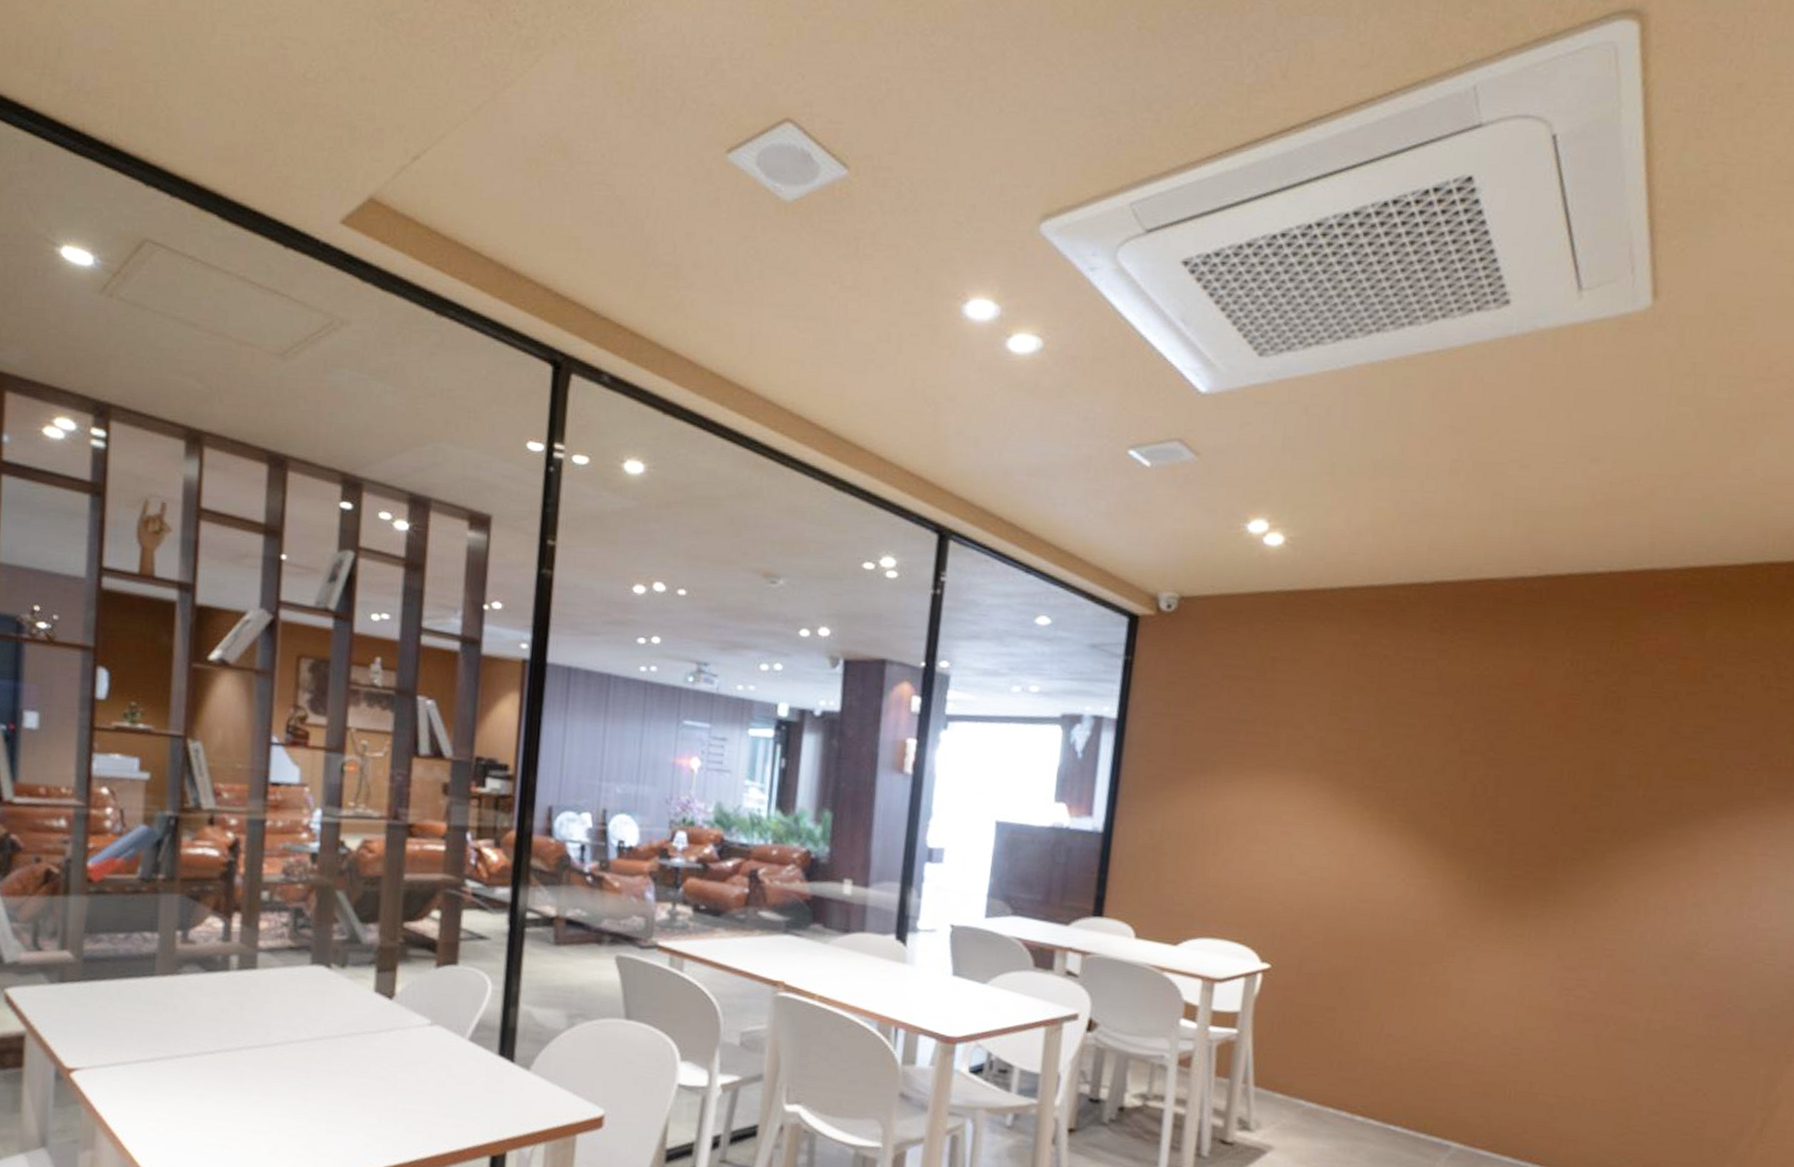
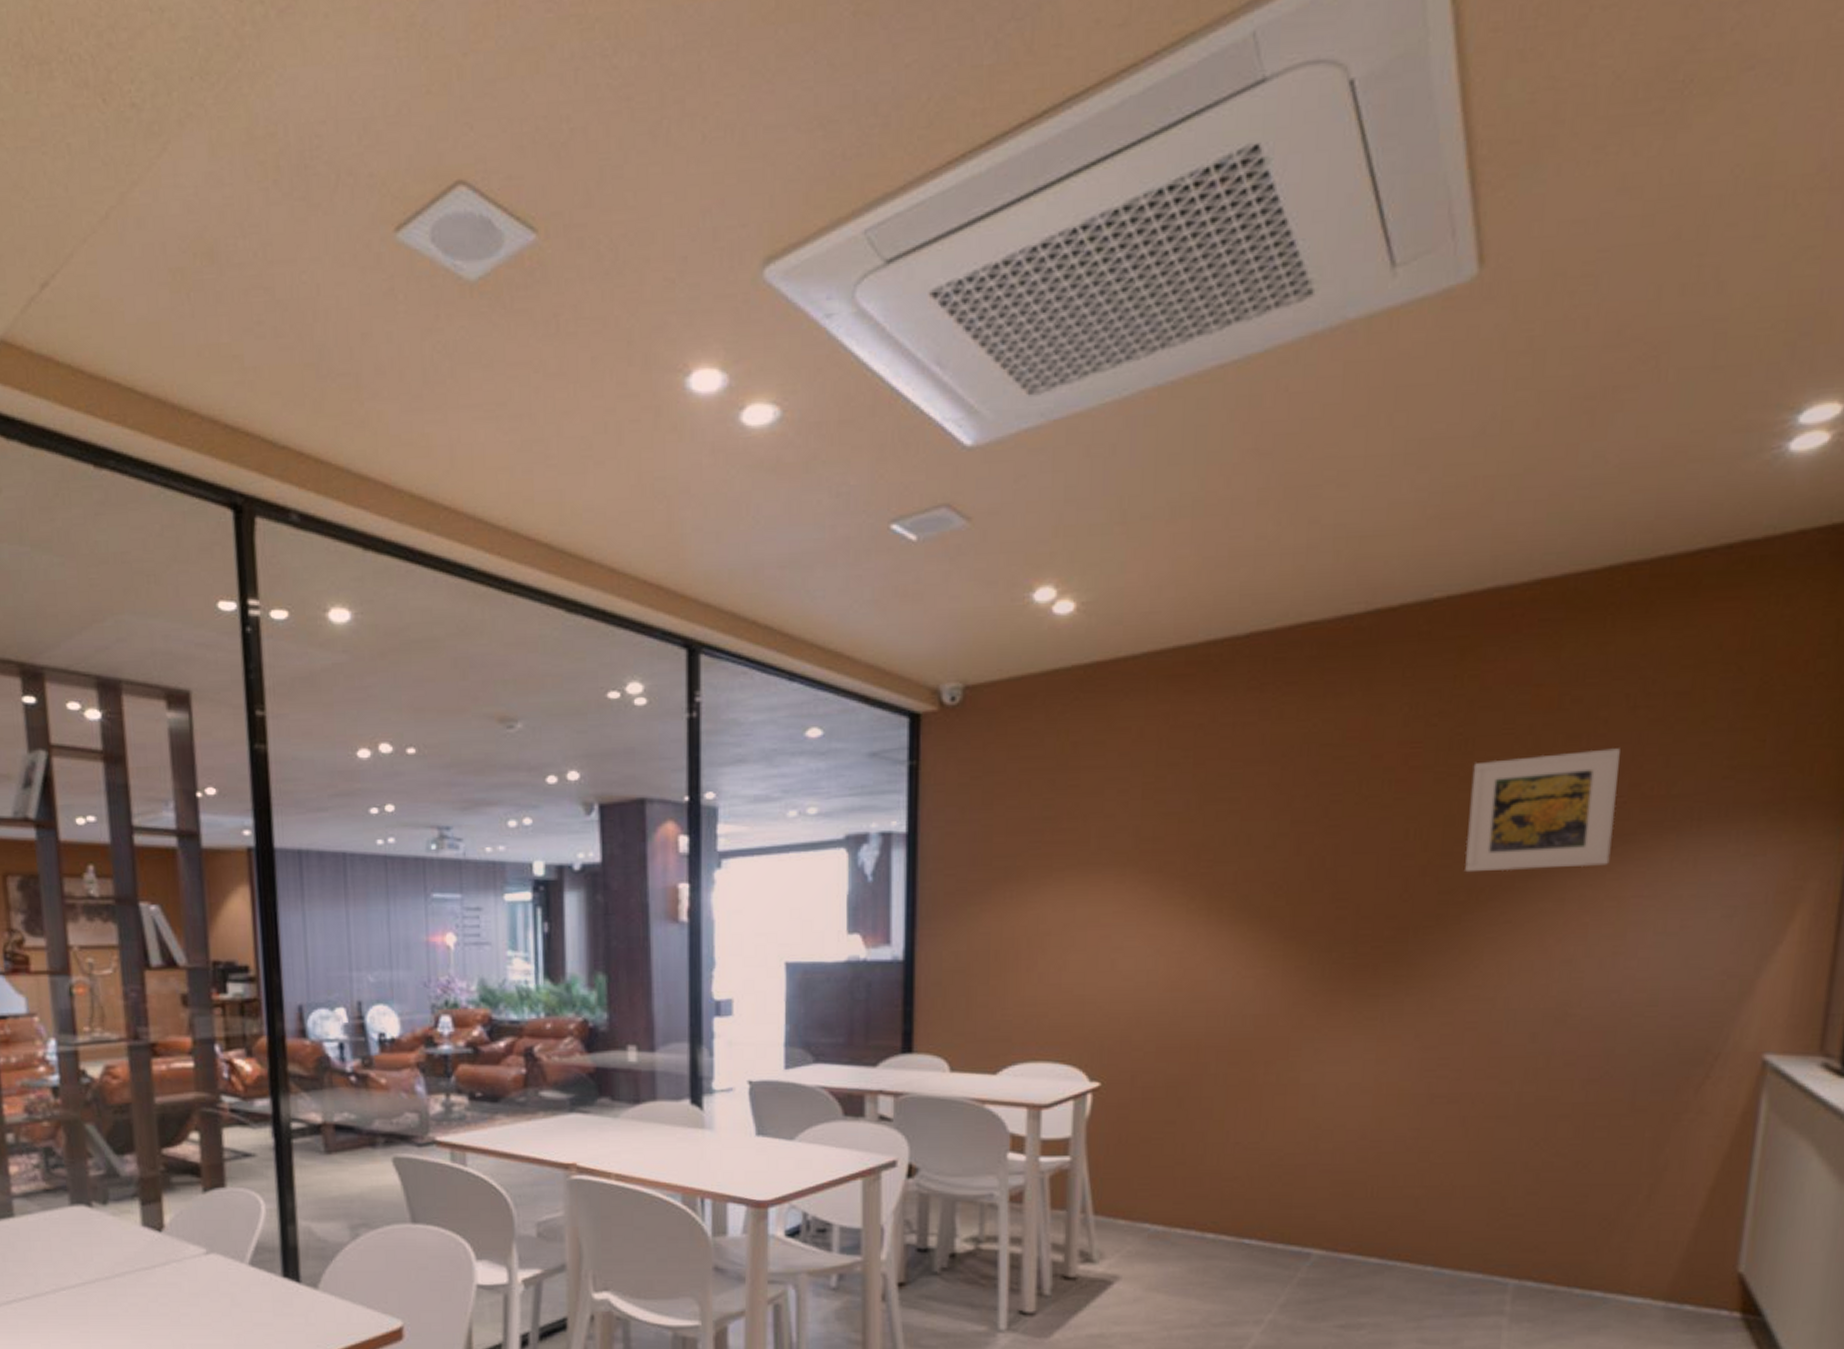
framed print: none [1611,719,1754,824] -> present [1465,748,1620,873]

